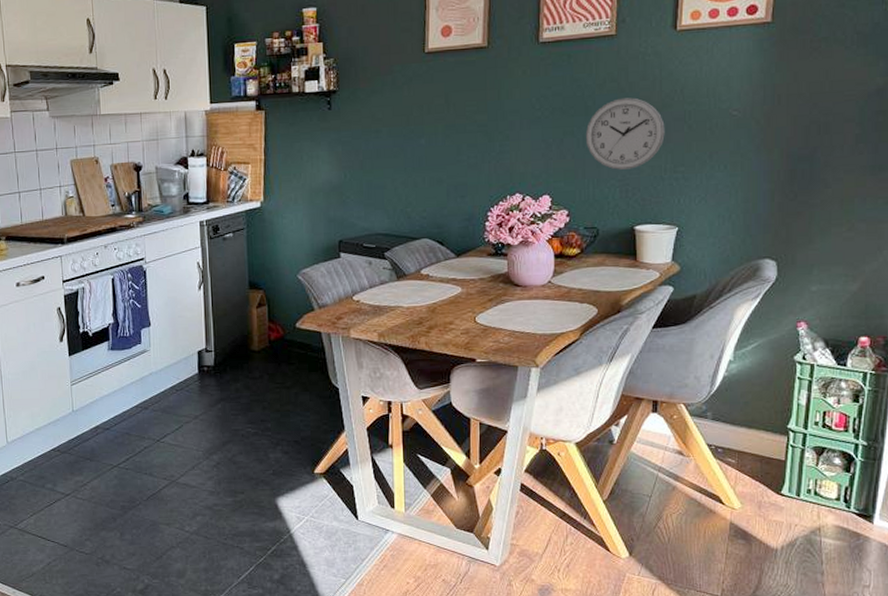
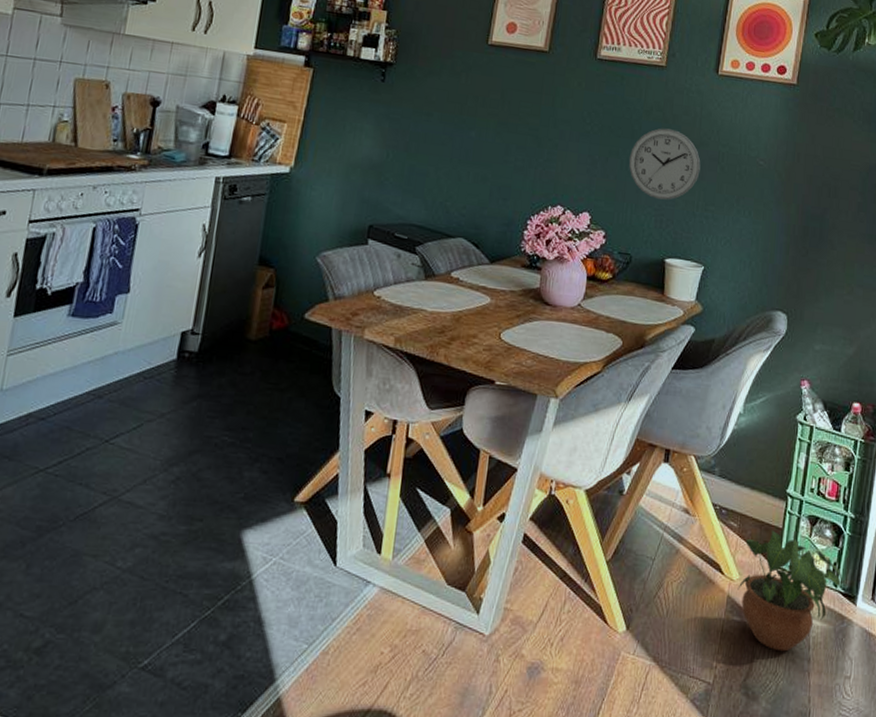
potted plant: none [740,462,857,567] -> present [737,530,843,652]

